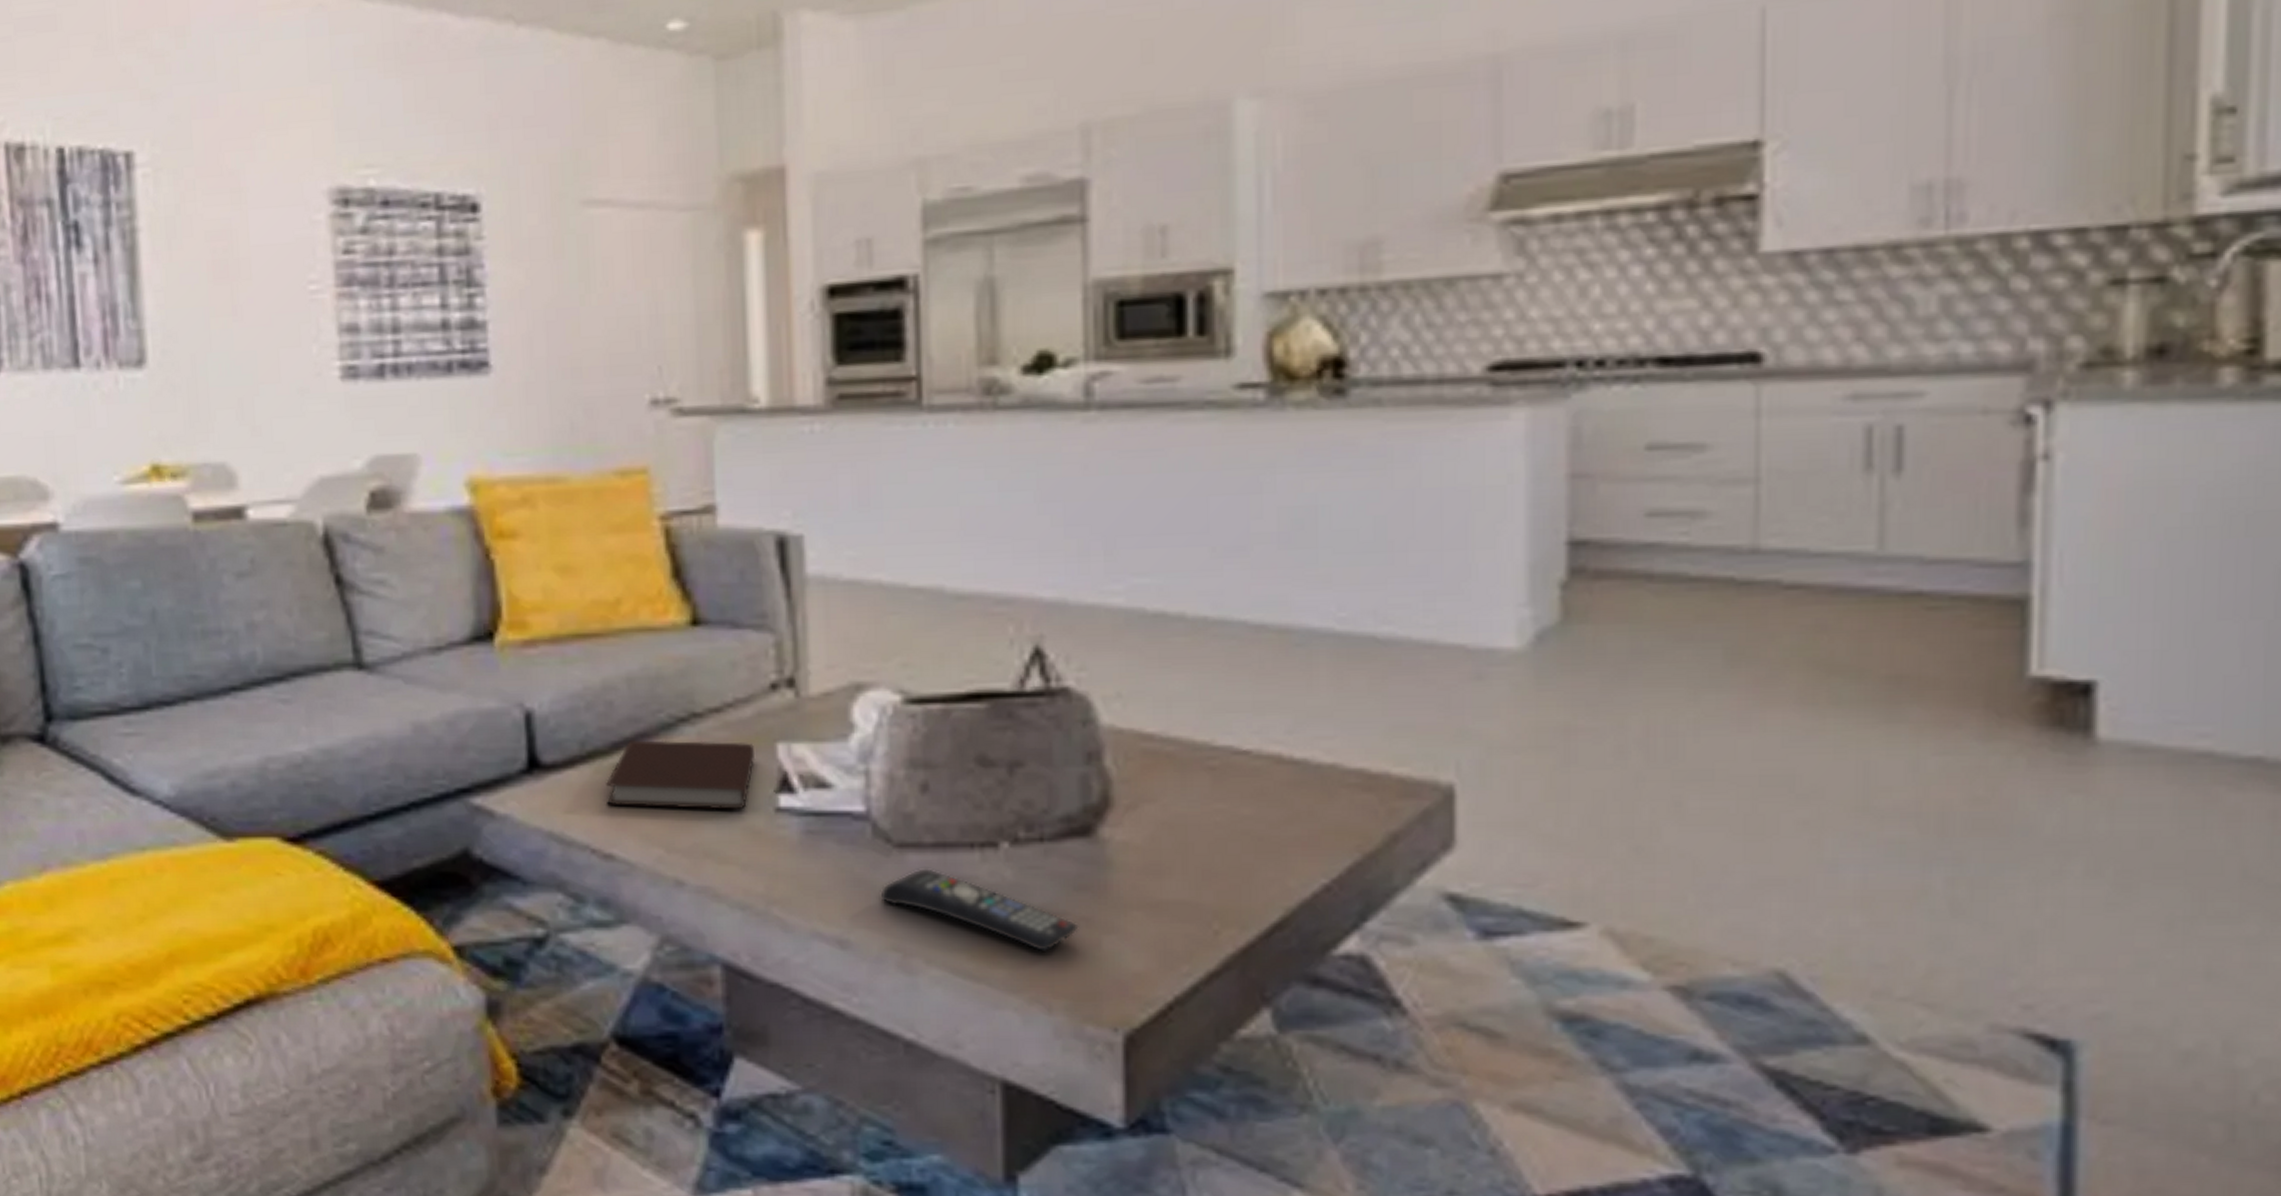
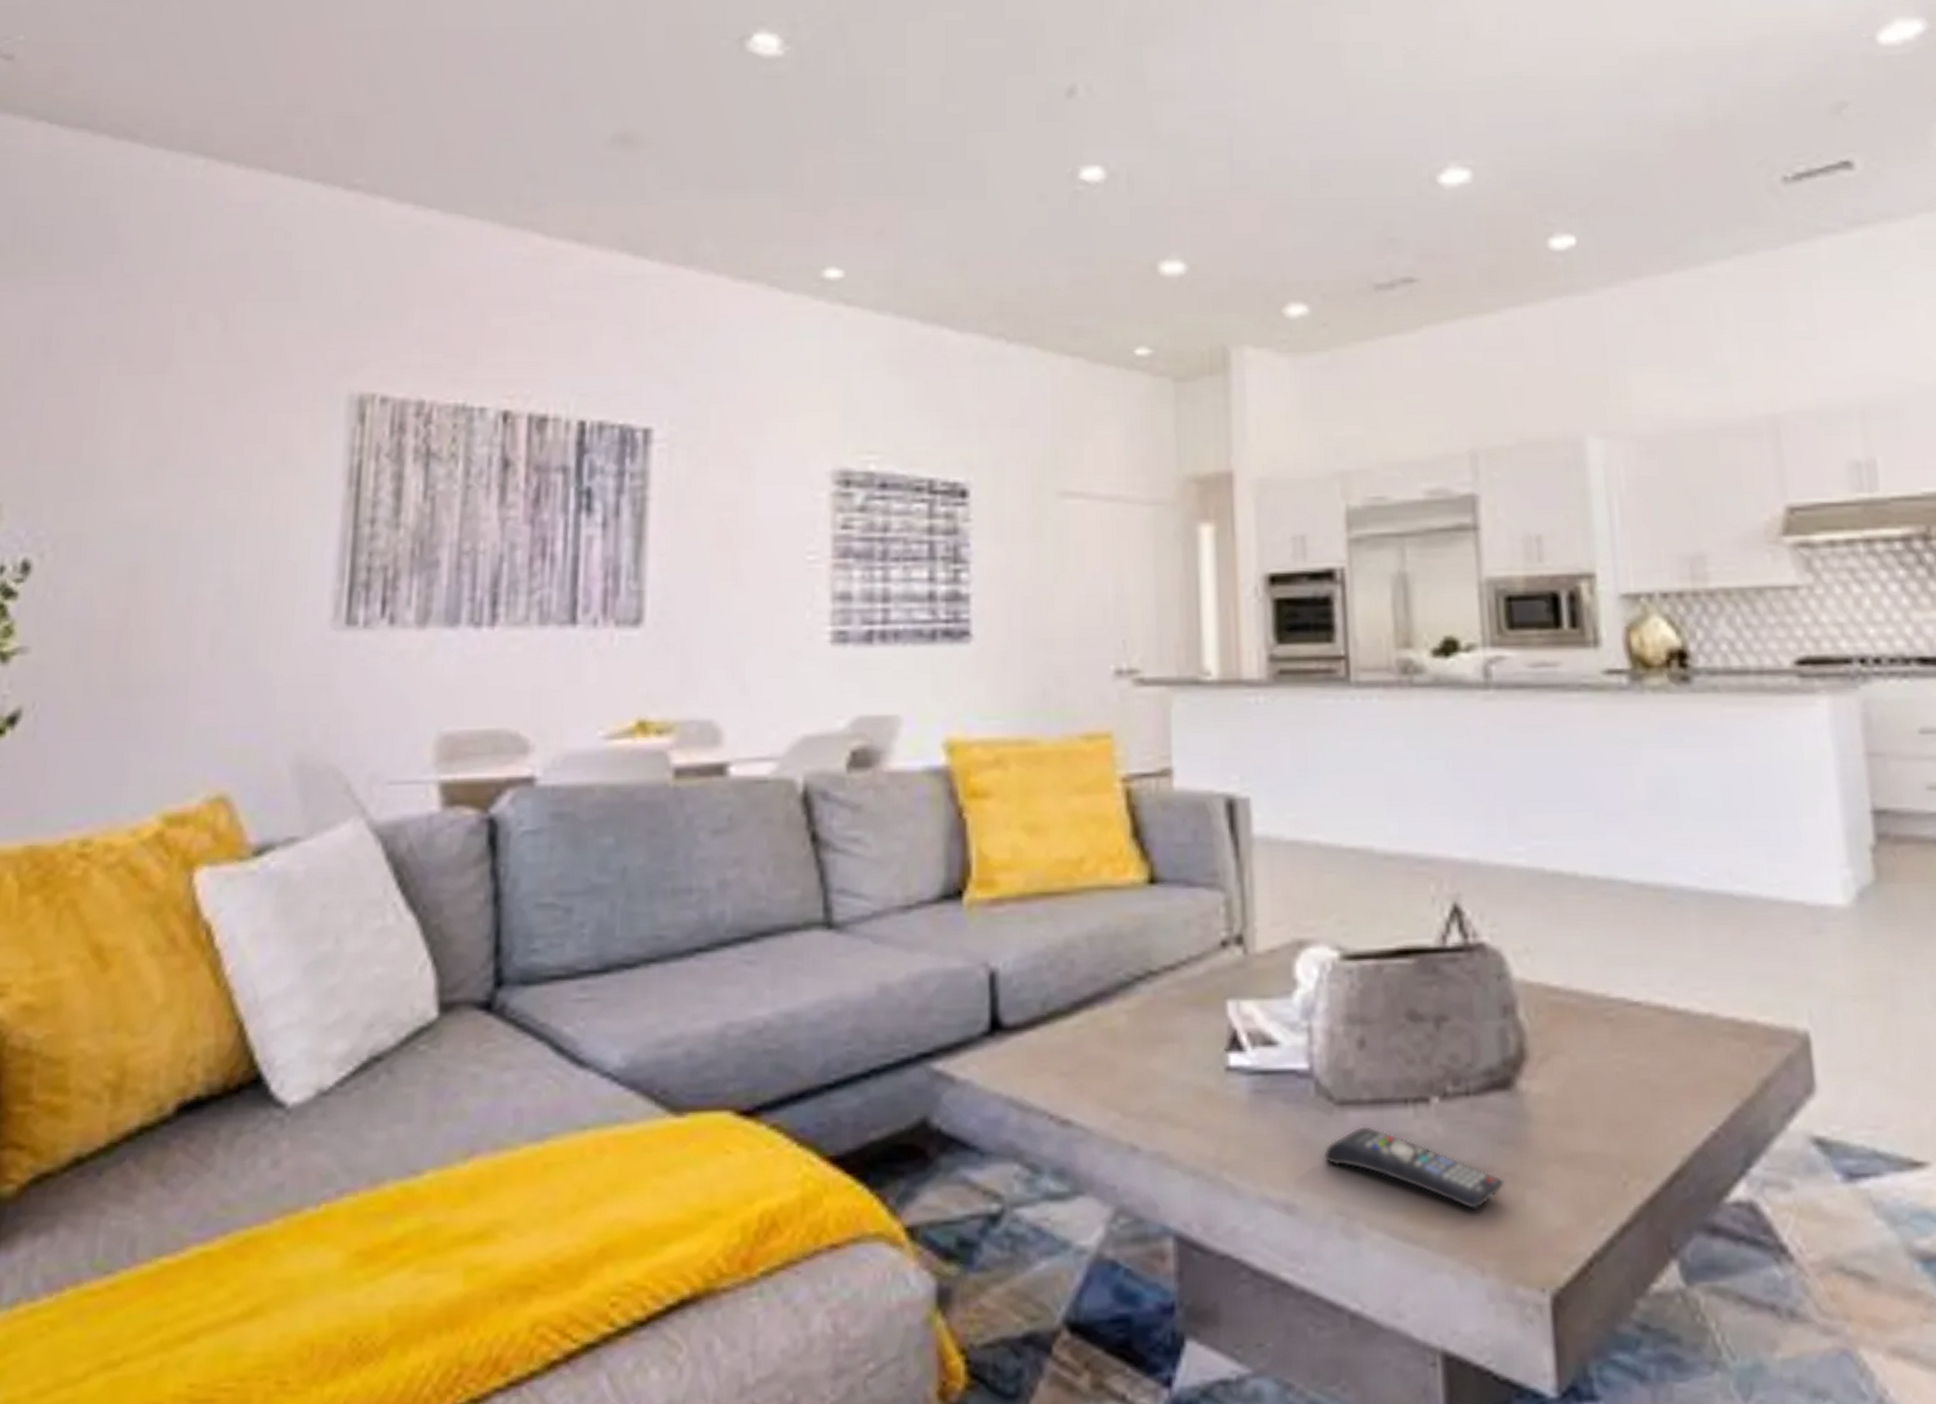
notebook: present [606,740,754,810] -> none [1065,999,1206,1071]

